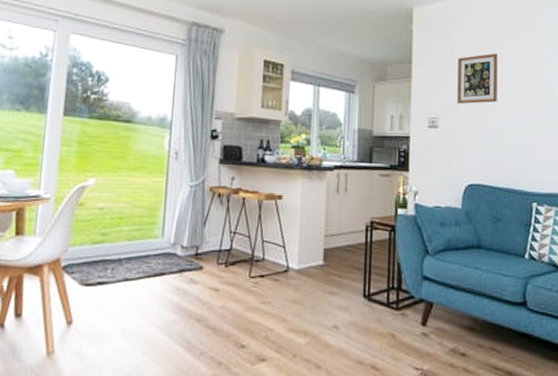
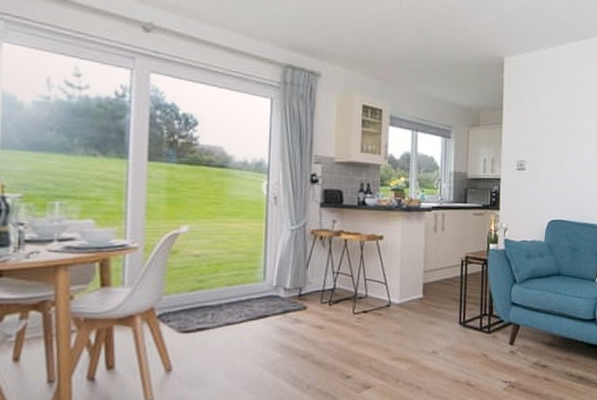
picture frame: present [457,53,498,105] -> none [542,102,578,149]

